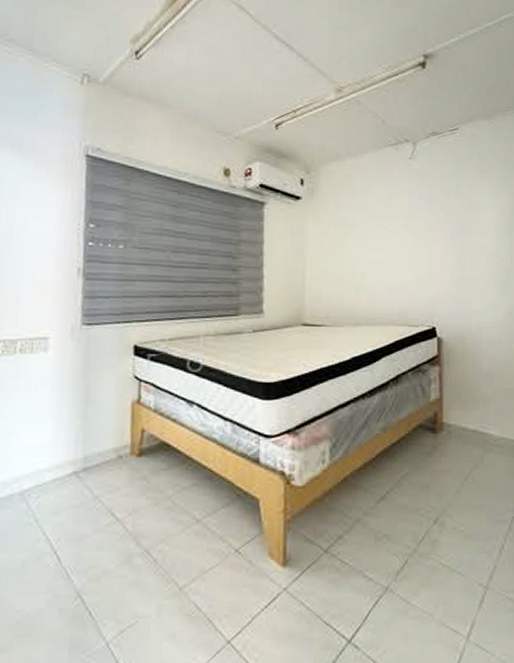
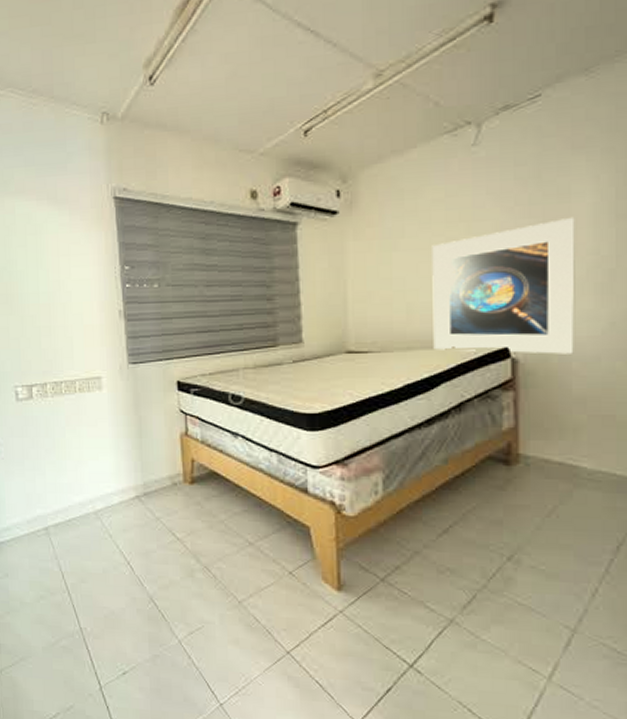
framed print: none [376,225,484,336] -> present [432,216,575,354]

